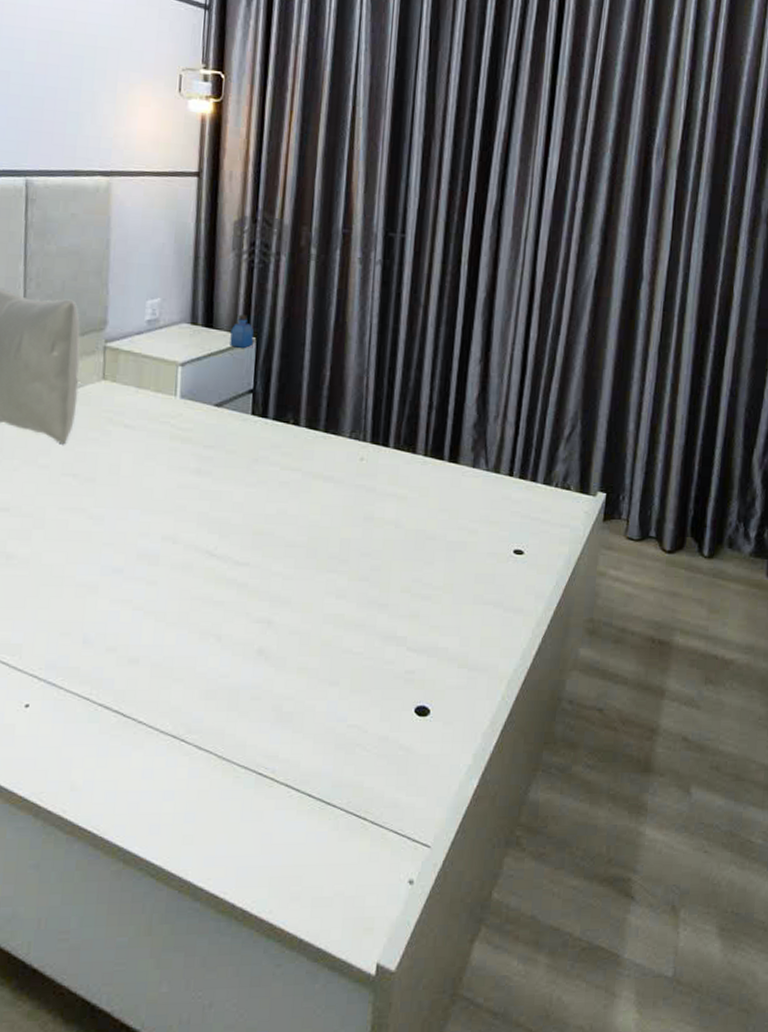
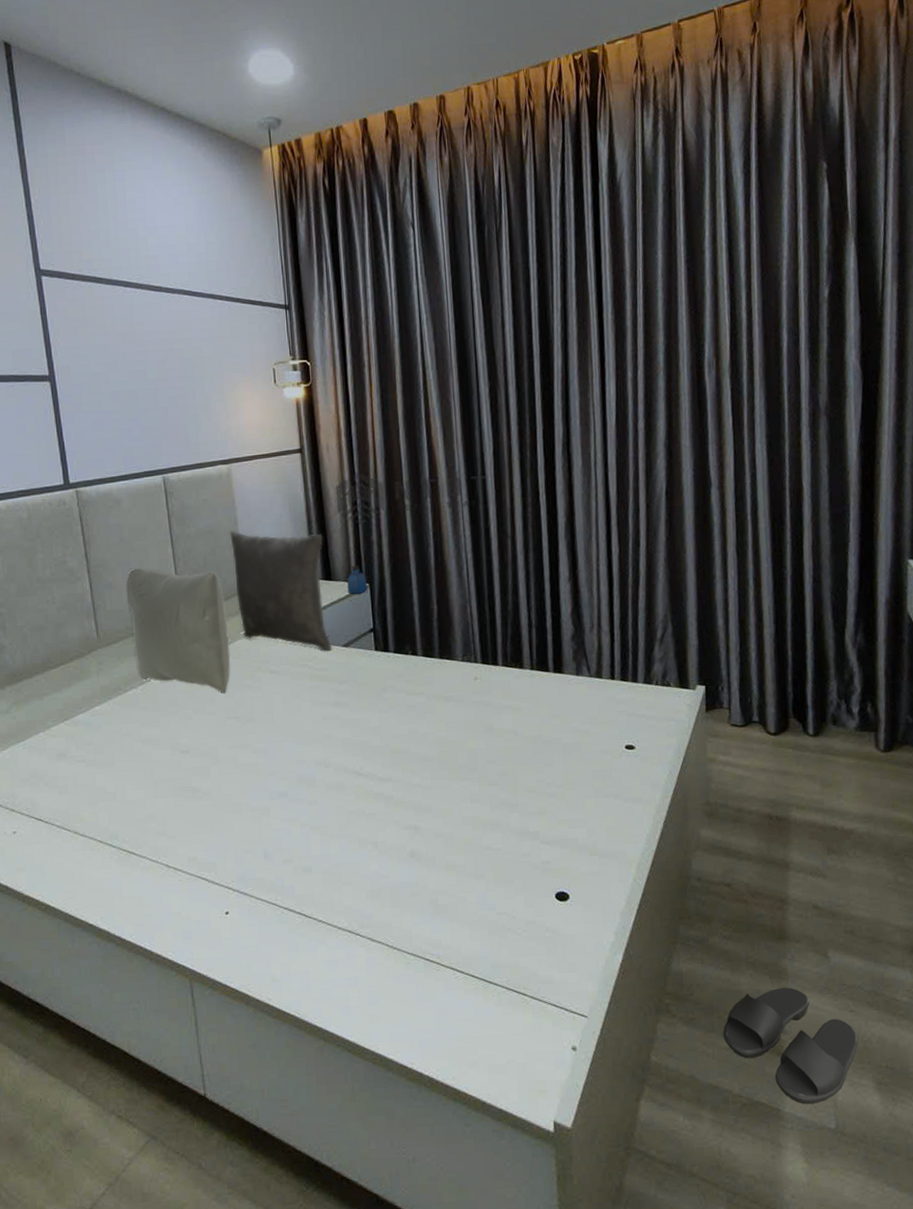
pillow: none [95,255,210,409] -> present [230,530,332,651]
slippers: none [572,824,707,950] -> present [723,987,858,1104]

